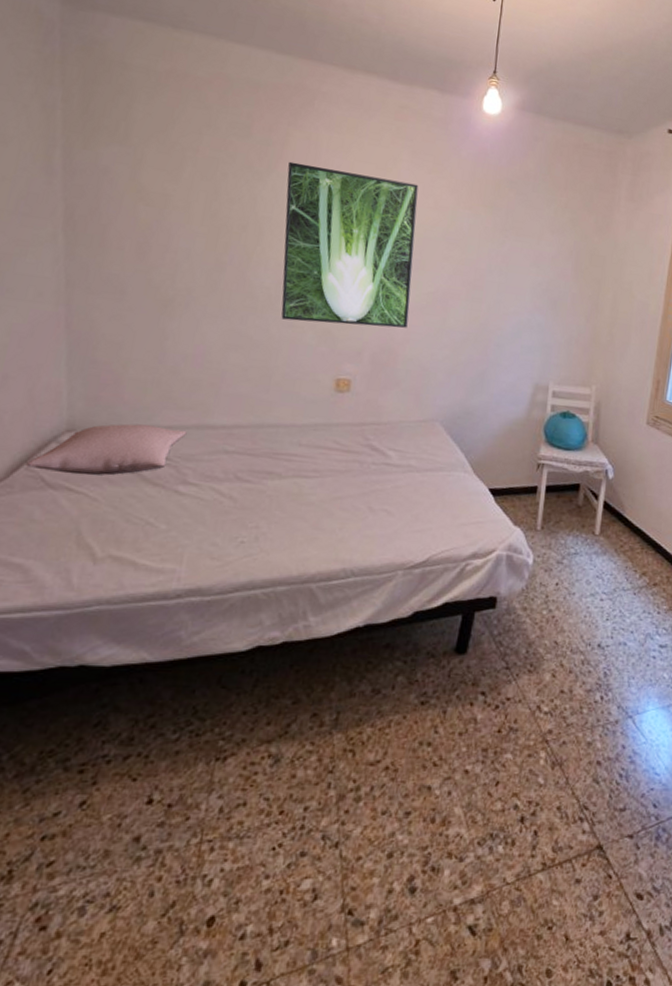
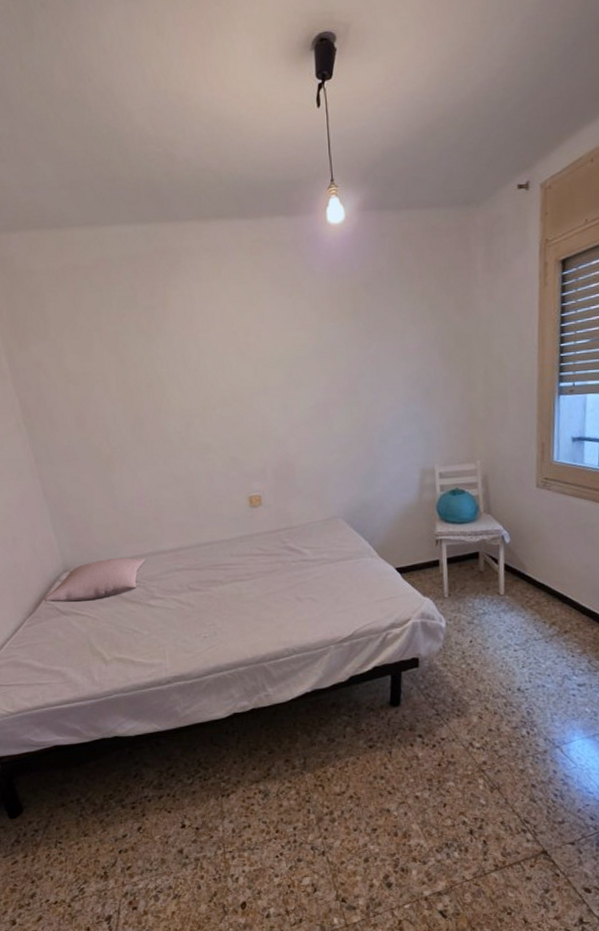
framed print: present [281,161,419,328] -> none [172,310,298,456]

